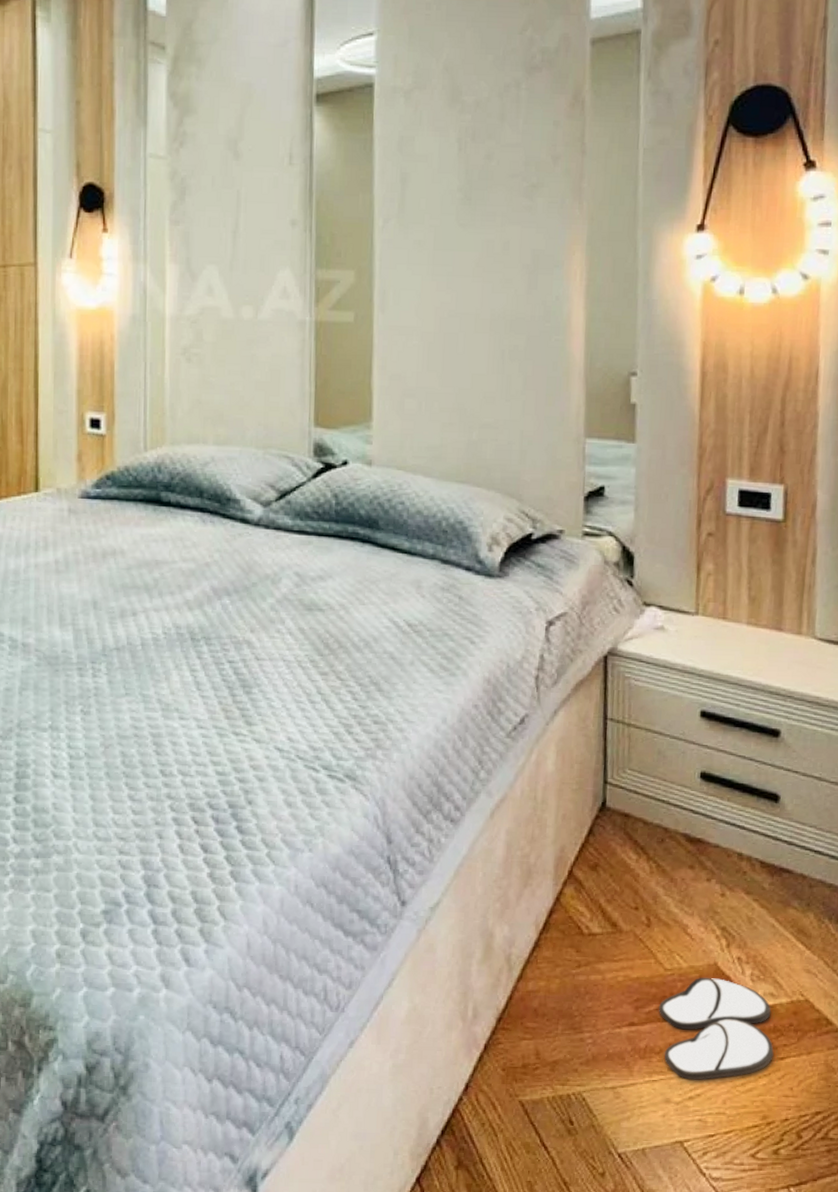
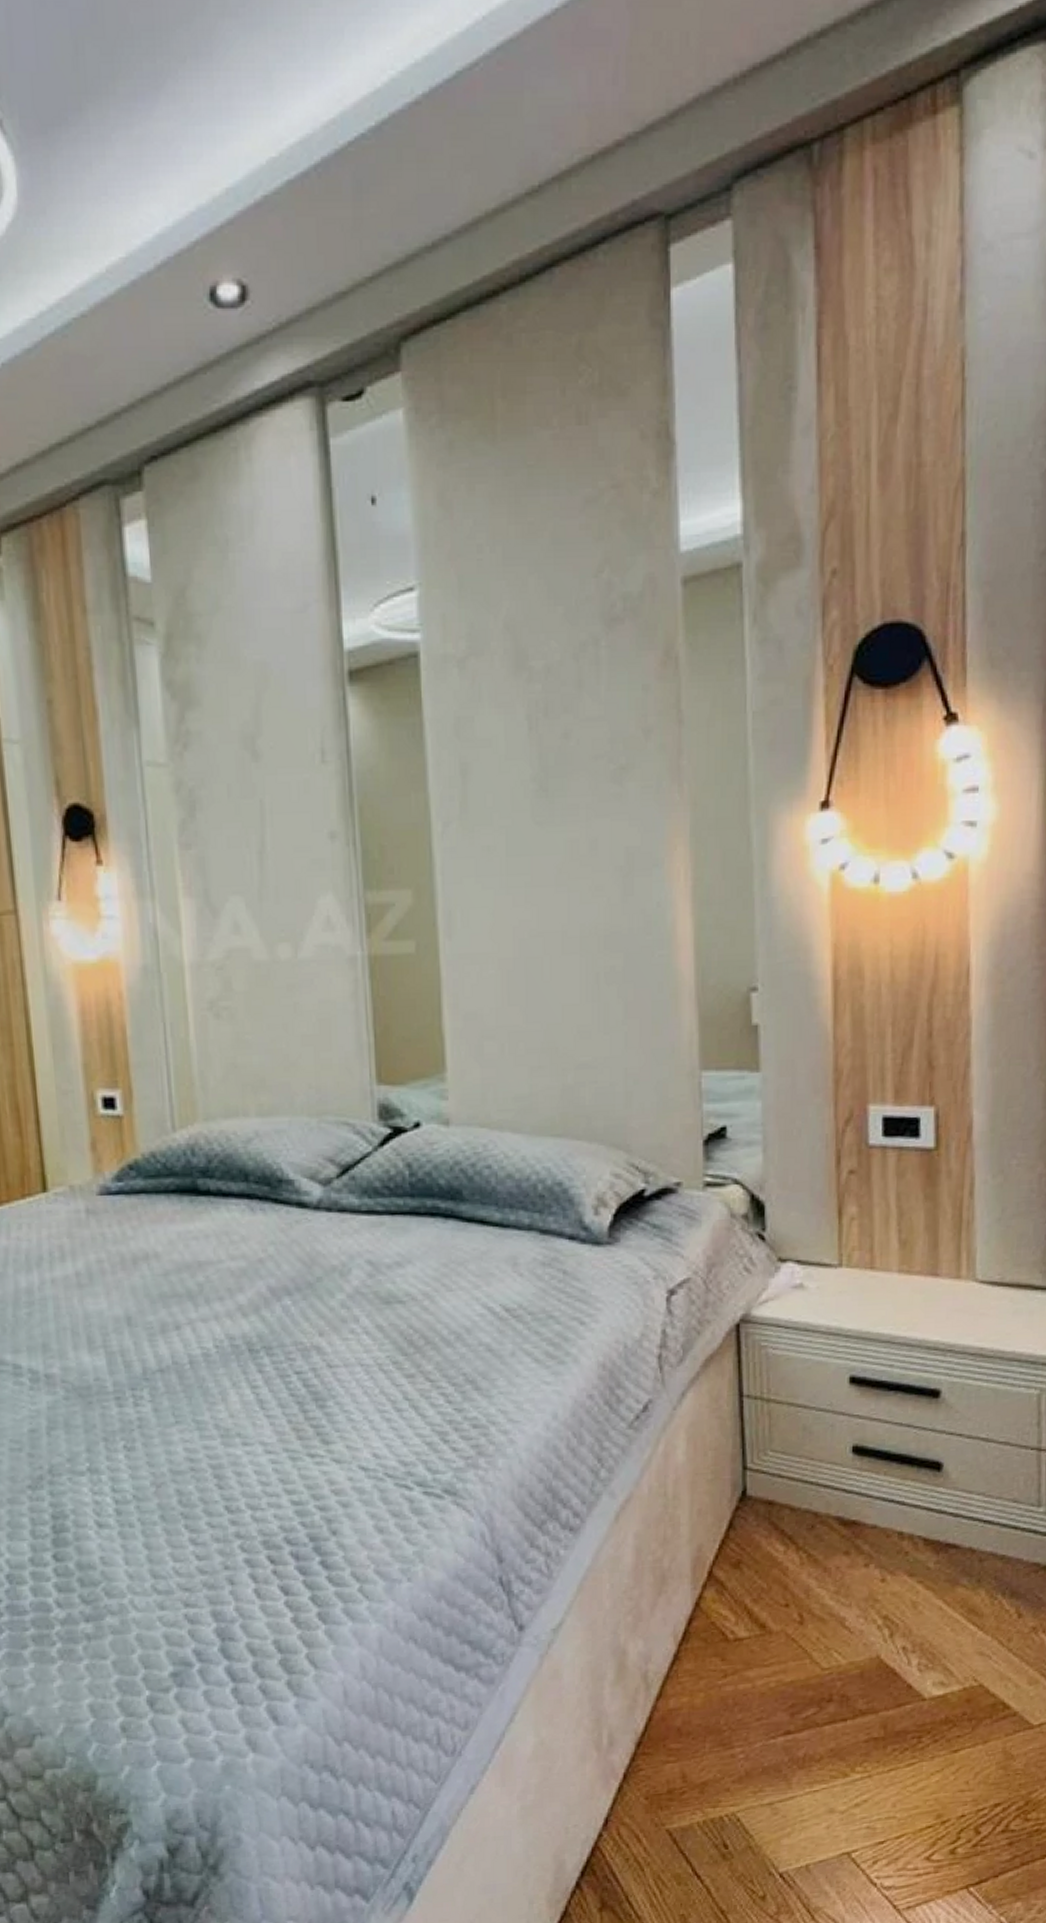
slippers: present [659,977,774,1080] -> none [817,1672,946,1785]

